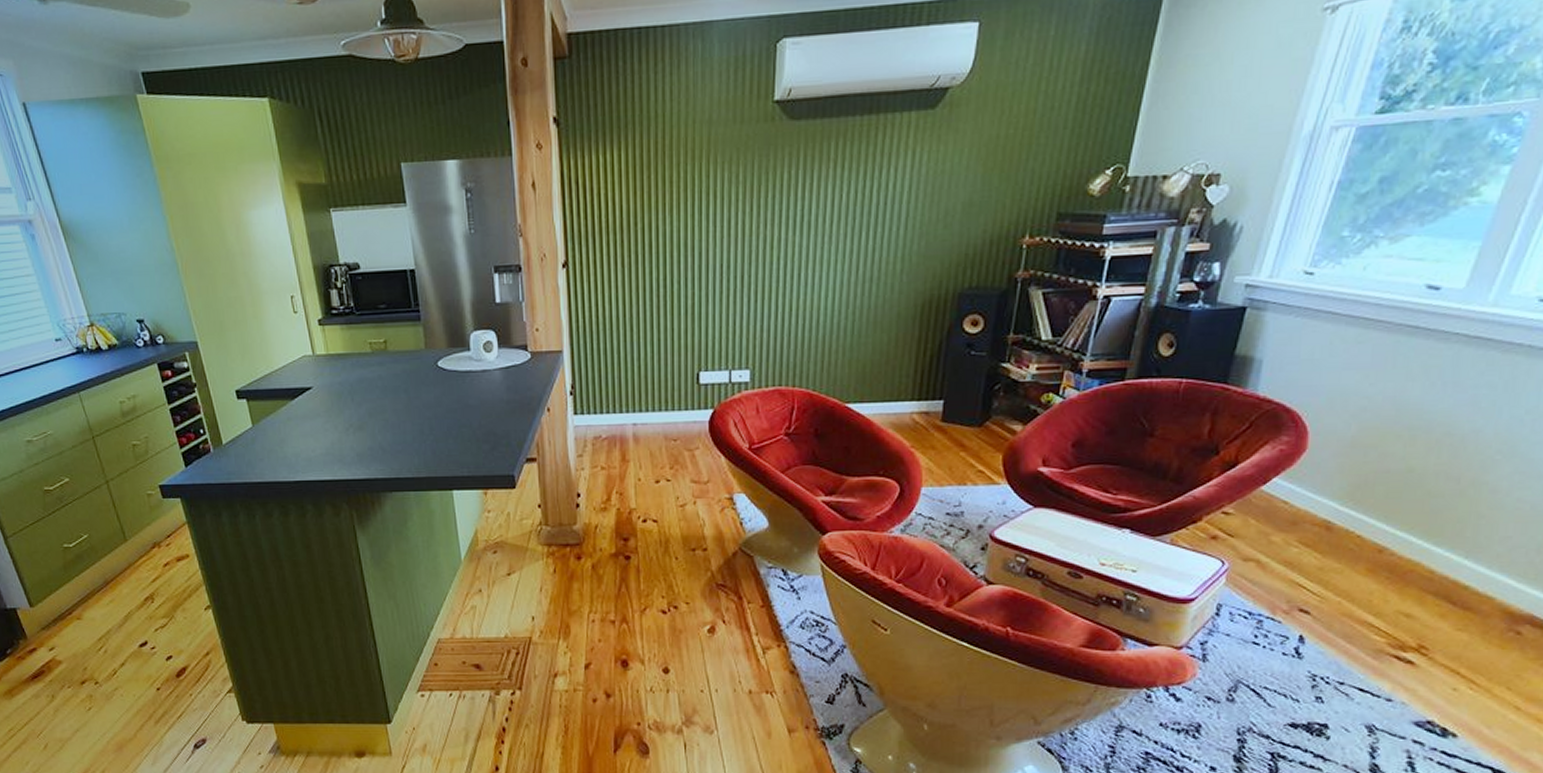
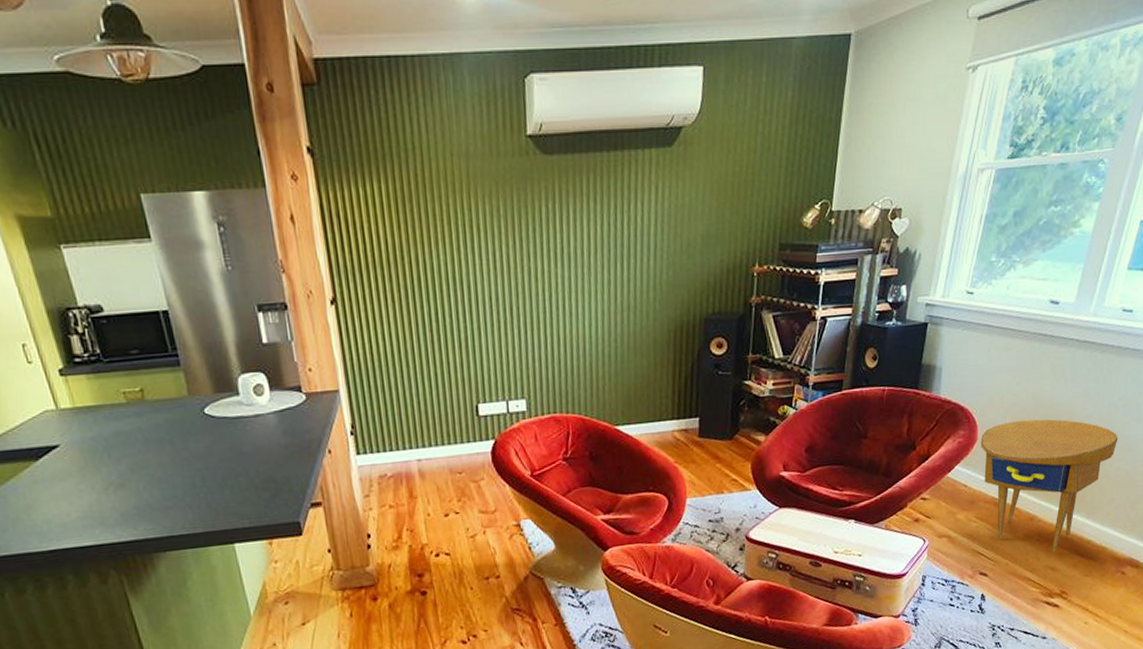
side table: none [1311,430,1522,597] -> present [980,419,1118,553]

